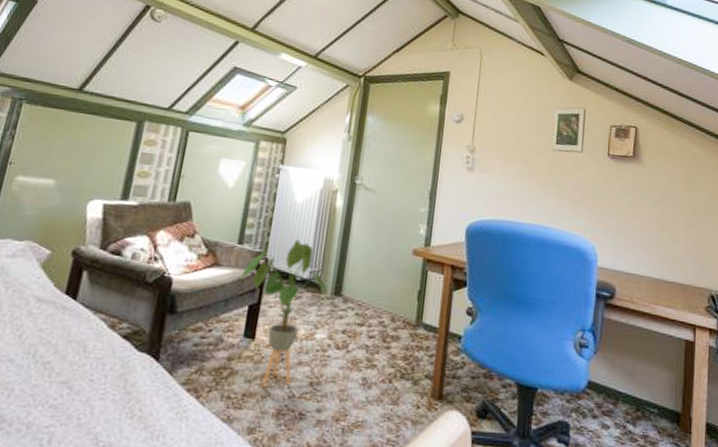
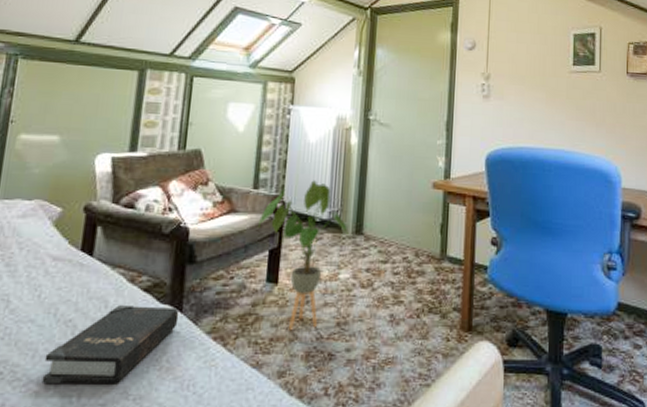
hardback book: none [14,350,156,430] -> present [41,305,179,385]

